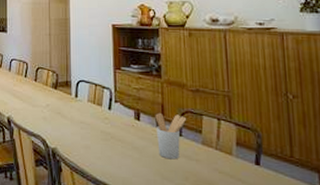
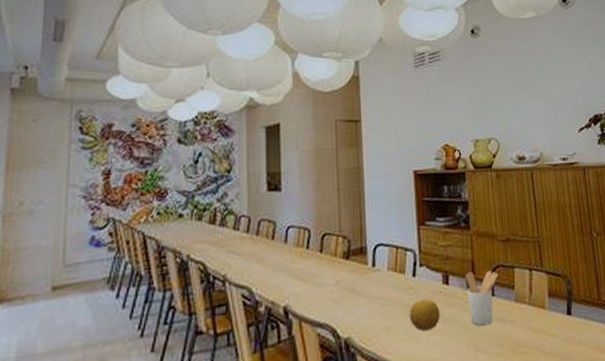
fruit: none [104,129,131,155] -> present [409,299,440,331]

